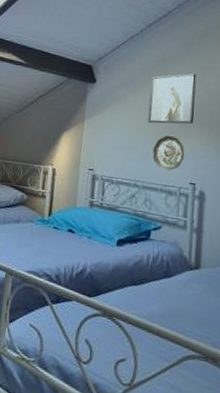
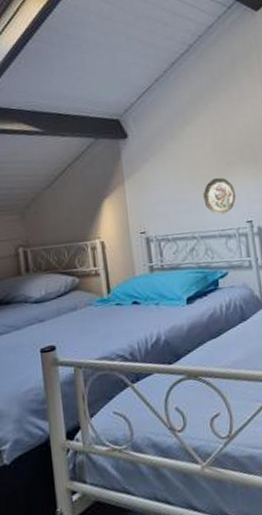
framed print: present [148,73,197,124] -> none [185,108,238,169]

